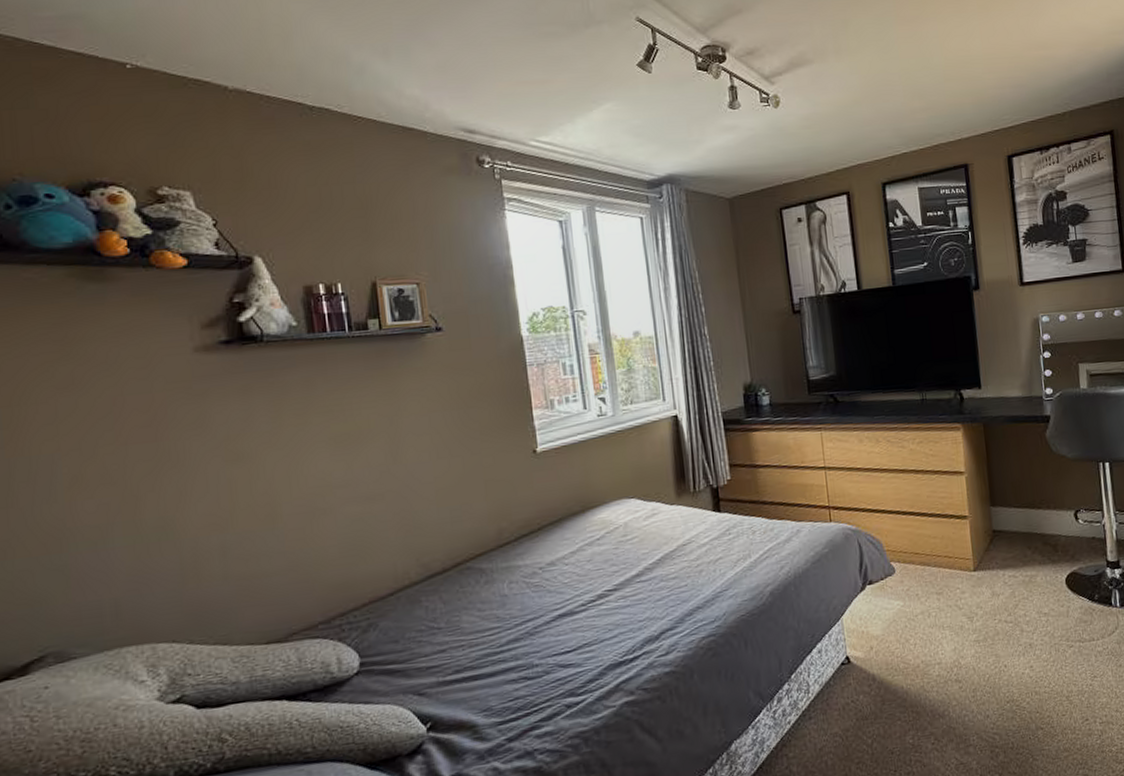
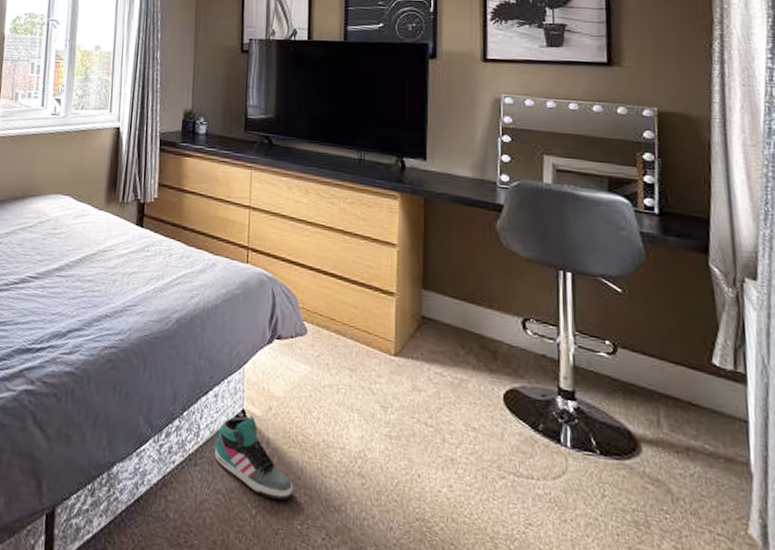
sneaker: none [826,658,903,726] -> present [215,415,294,500]

